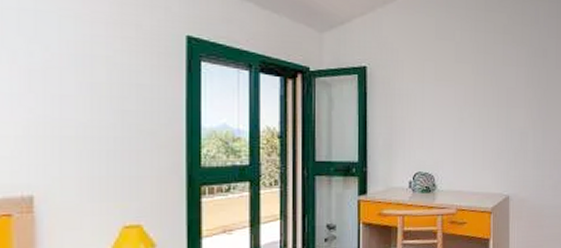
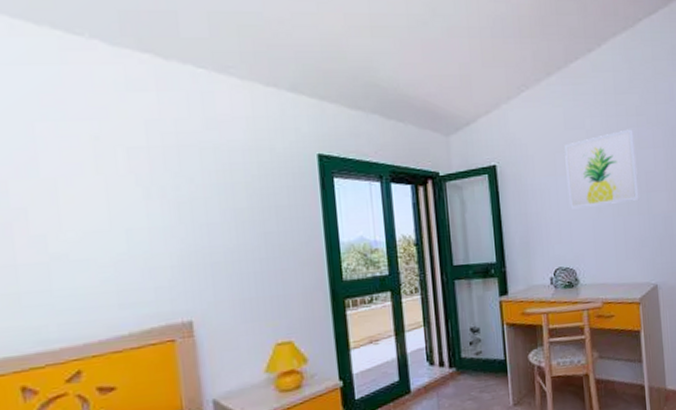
wall art: none [433,45,500,117] -> present [564,129,639,209]

